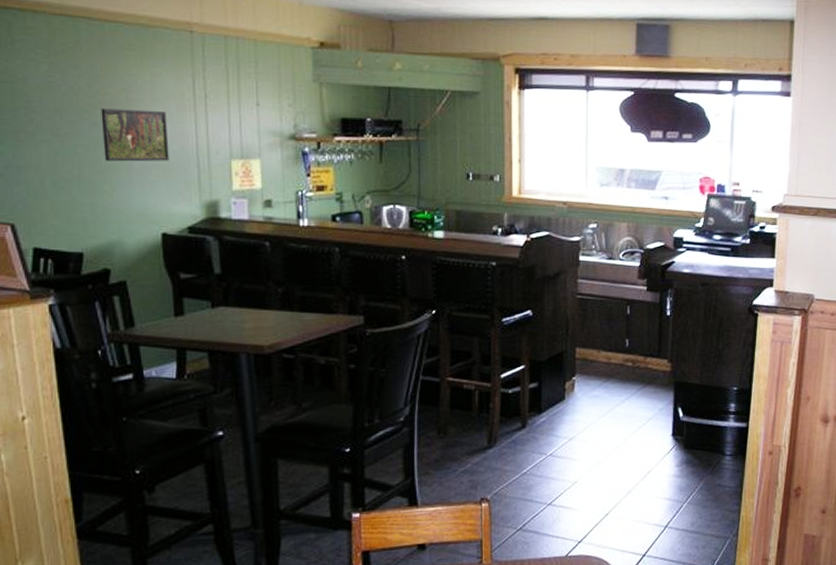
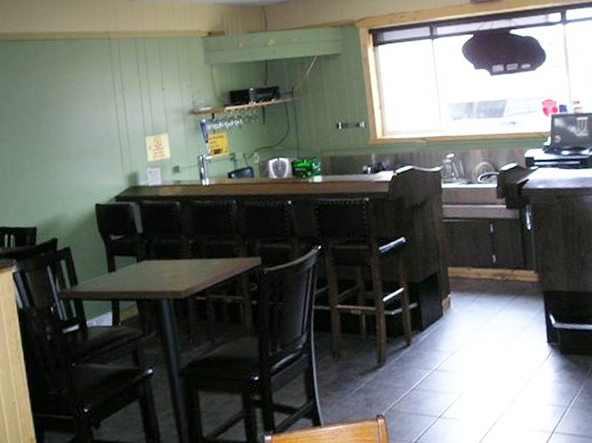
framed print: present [101,108,169,162] -> none [45,105,98,151]

